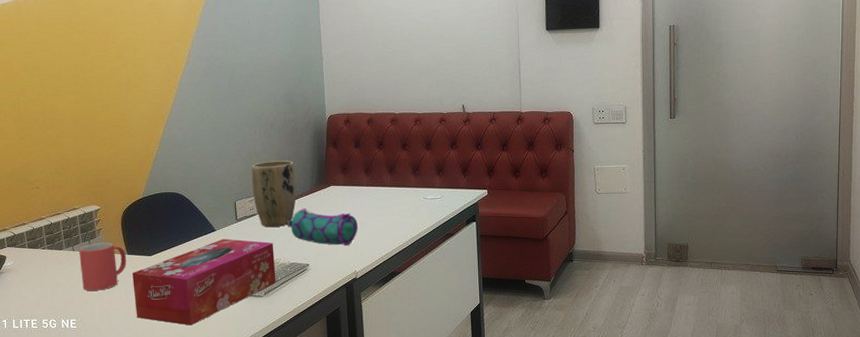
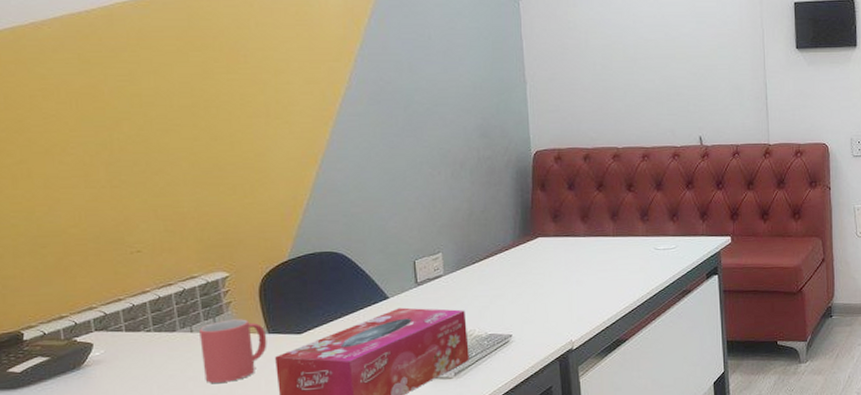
plant pot: present [251,161,296,227] -> none [435,208,495,291]
pencil case: present [287,207,358,245] -> none [483,265,574,310]

